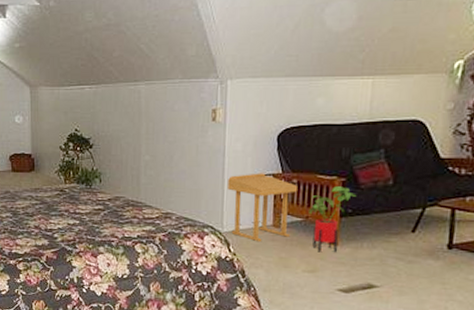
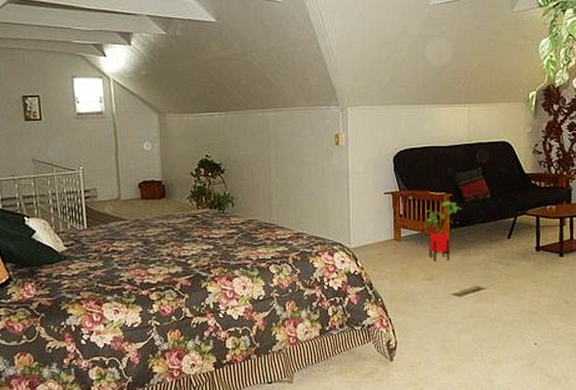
side table: present [228,173,299,242] -> none [353,191,414,256]

